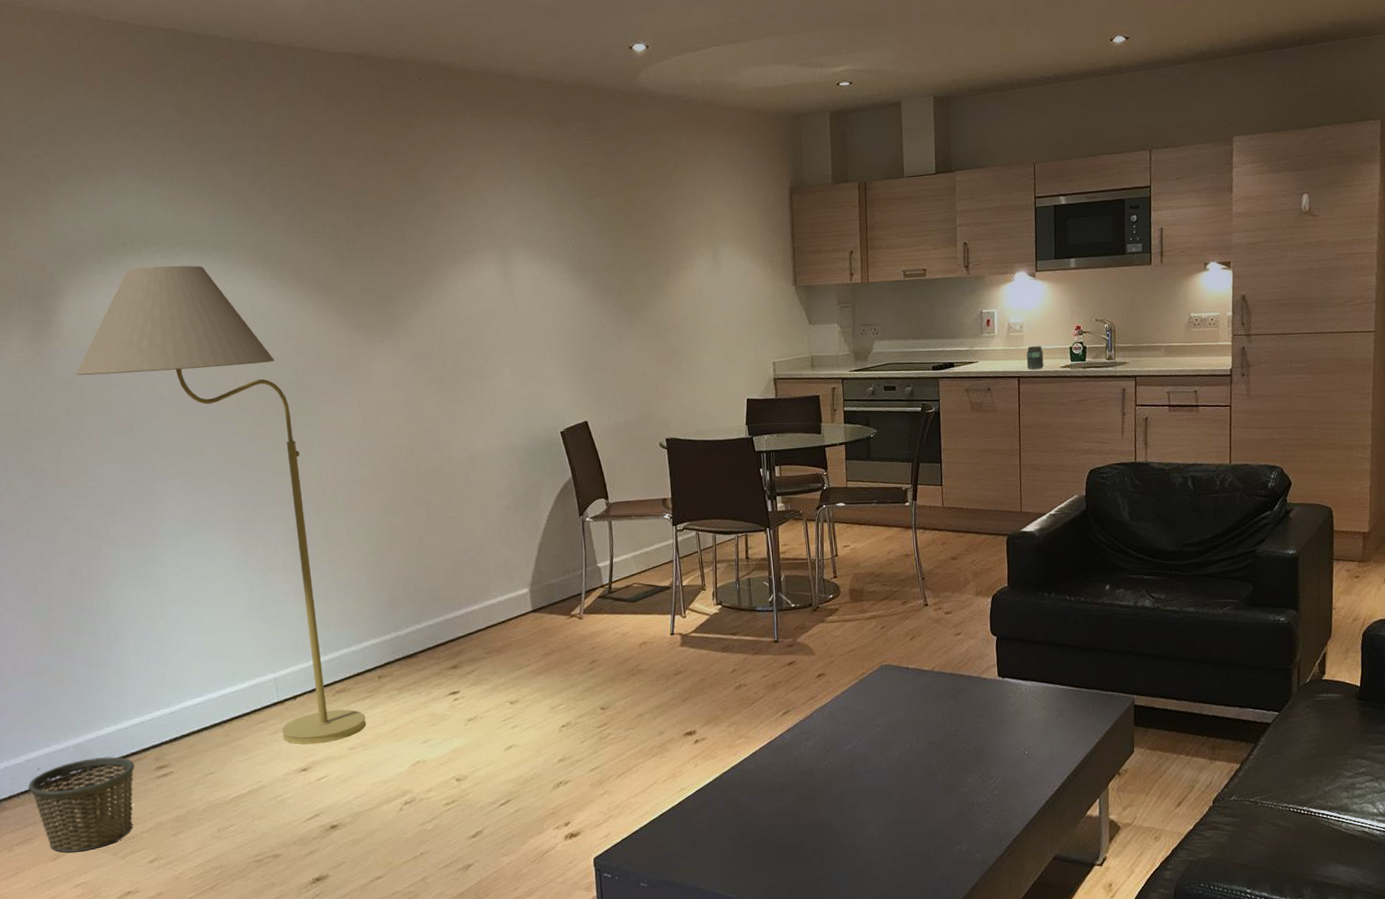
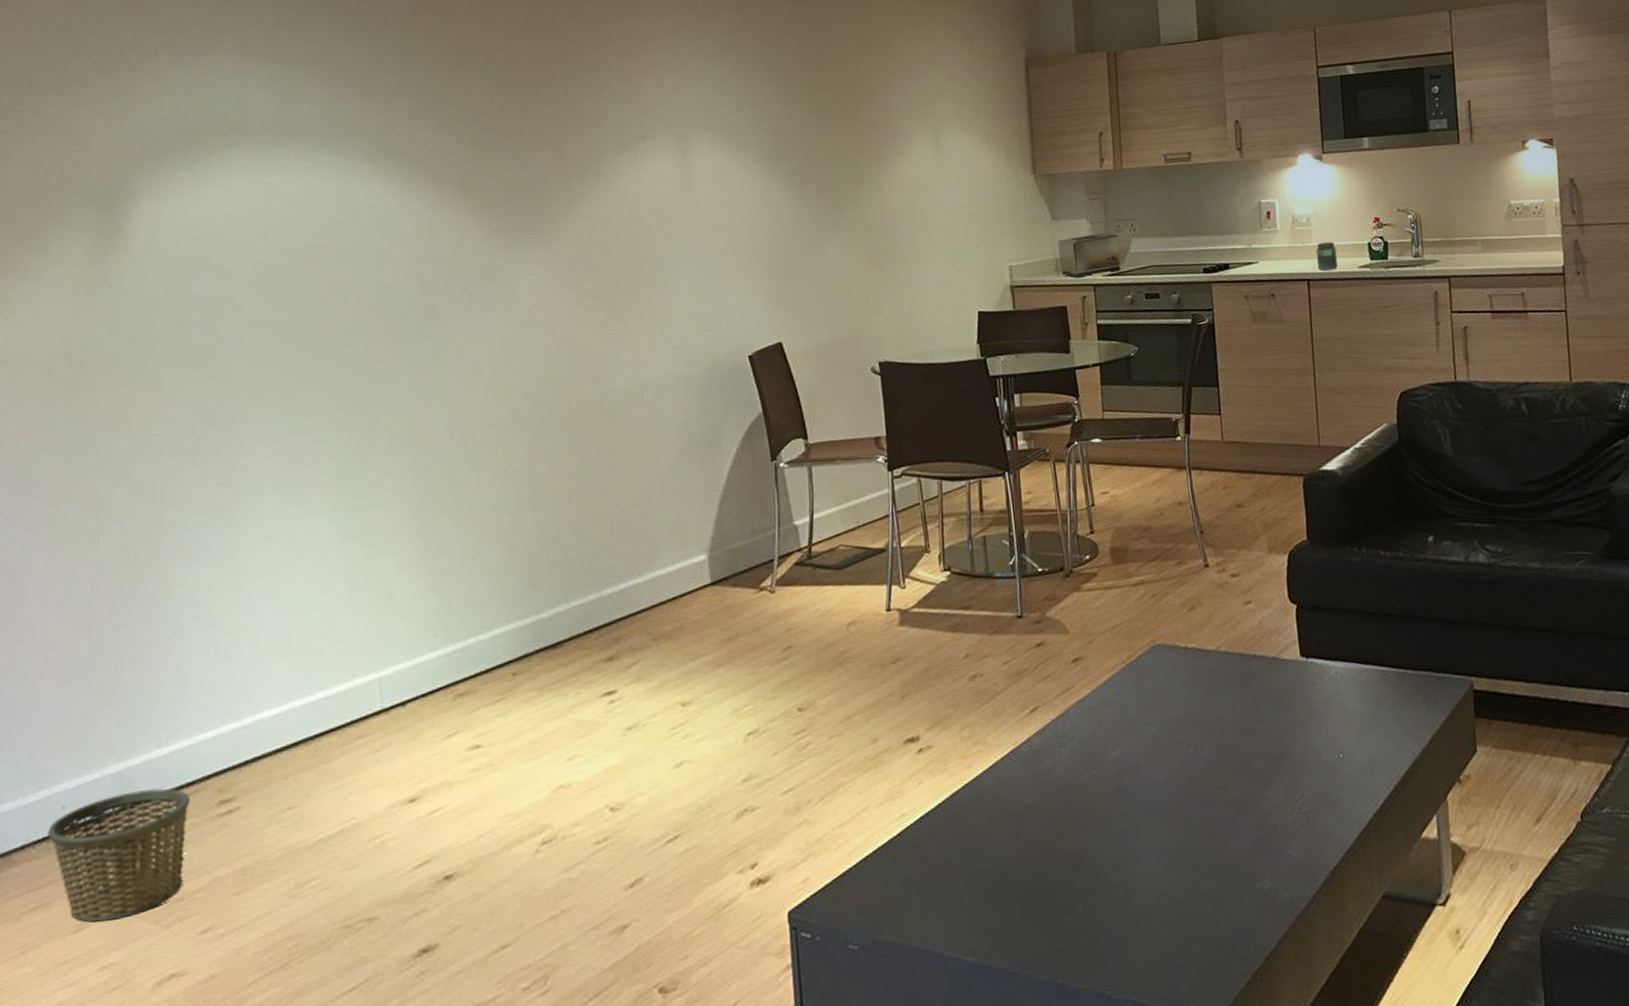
floor lamp: present [76,265,367,745] -> none [146,160,496,768]
toaster: none [813,335,865,373] -> present [1058,232,1121,278]

